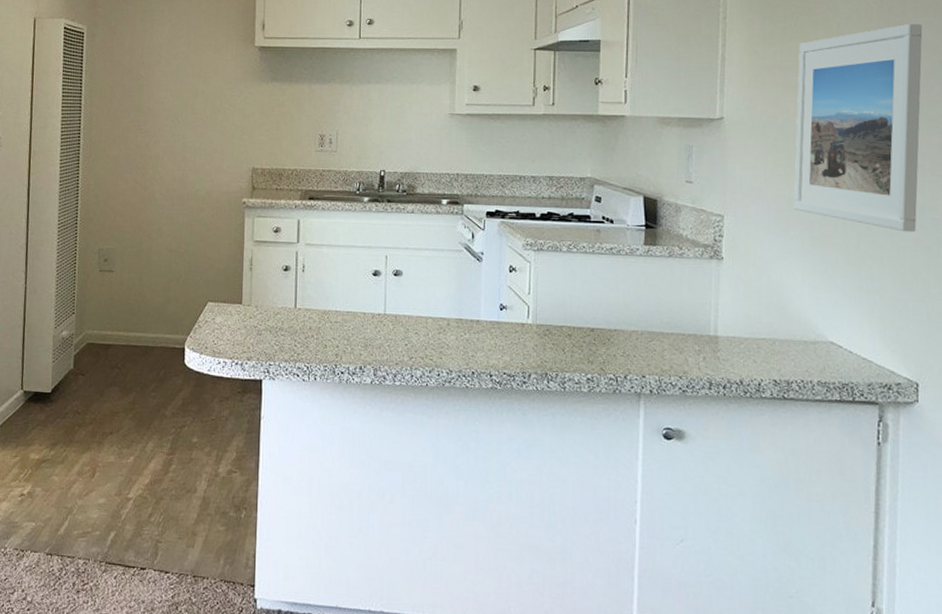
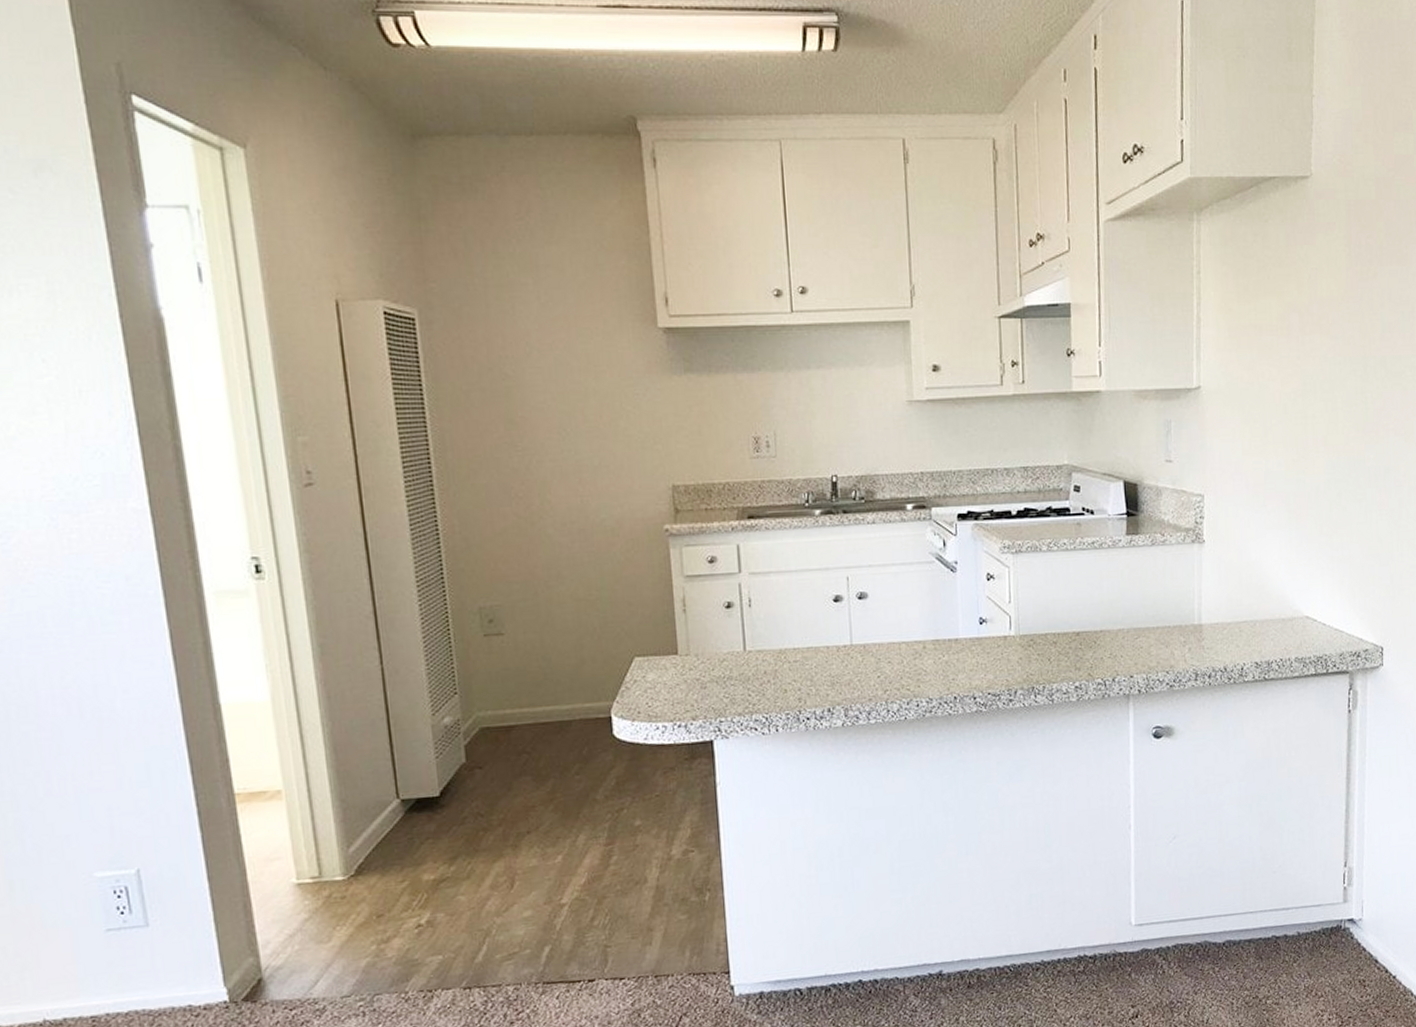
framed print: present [794,23,923,233] -> none [1270,272,1387,496]

